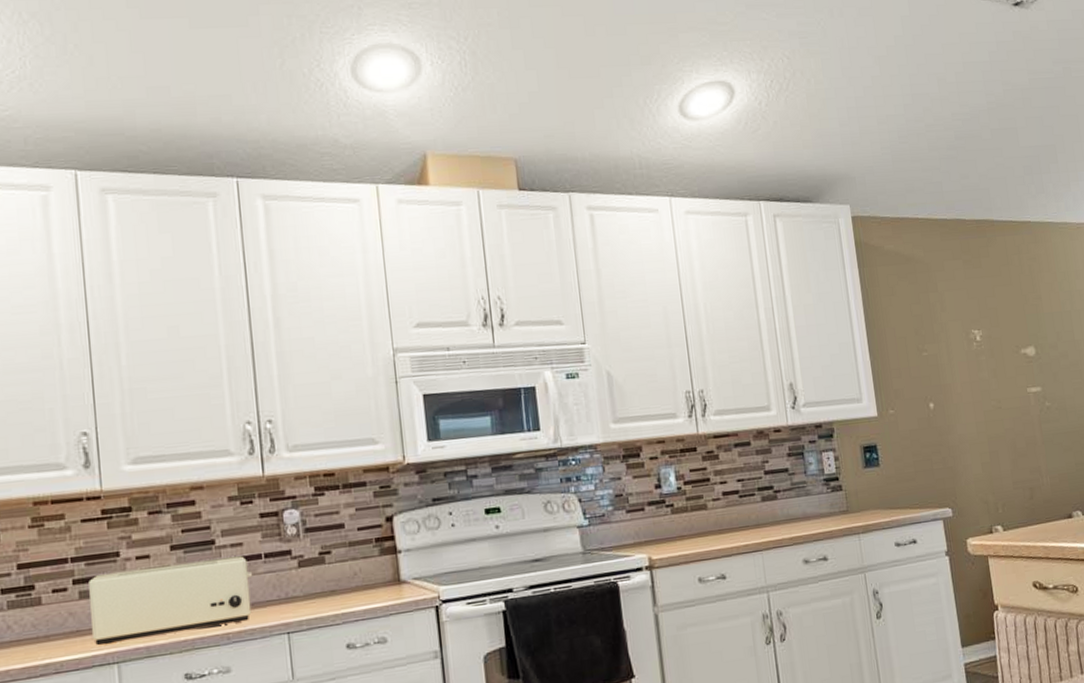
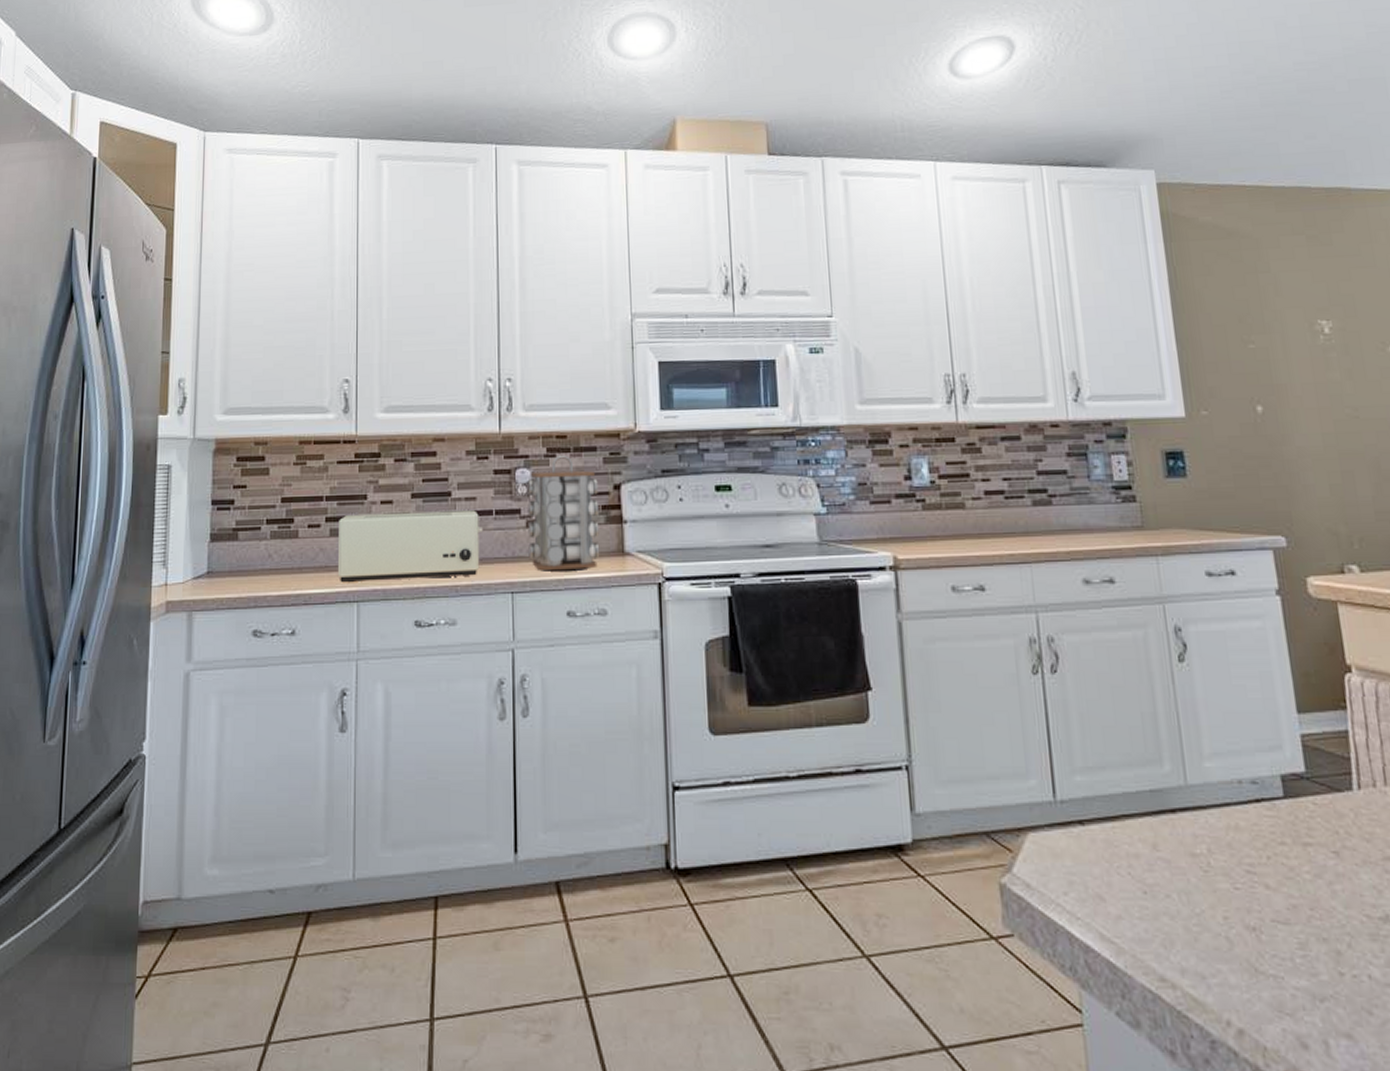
spice rack: none [296,492,377,608] -> present [527,454,600,571]

